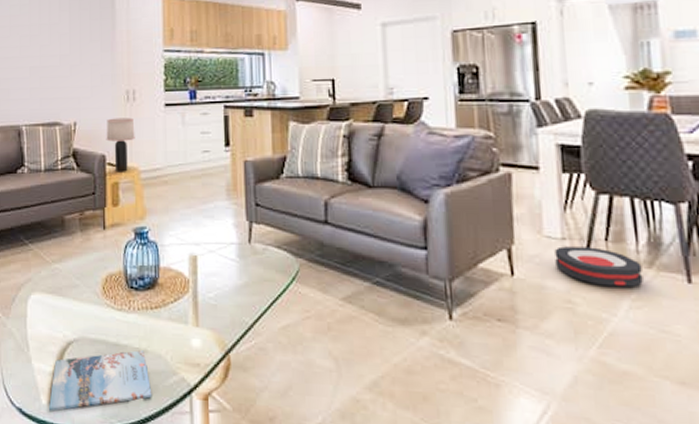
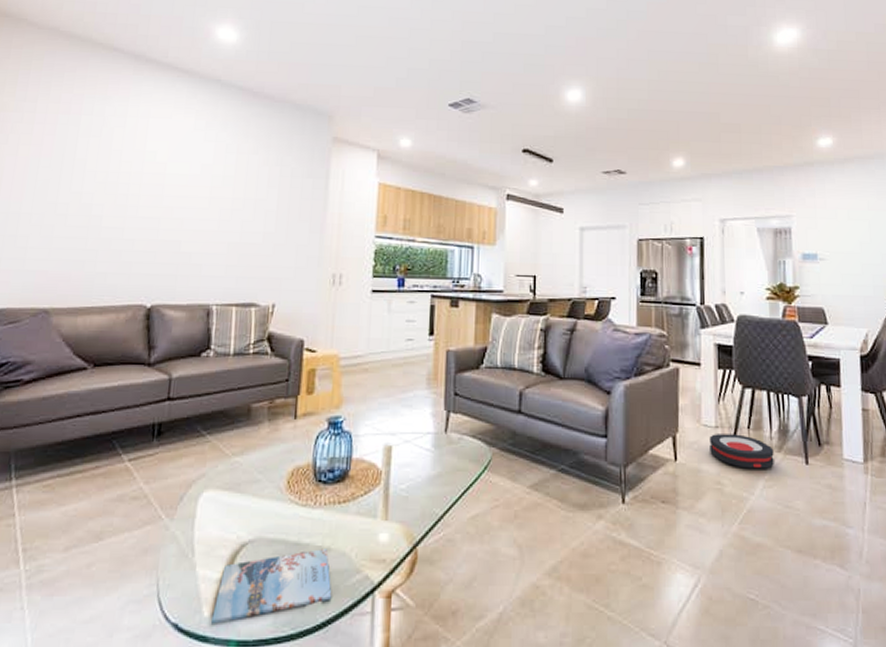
table lamp: present [106,117,135,172] -> none [306,301,339,359]

